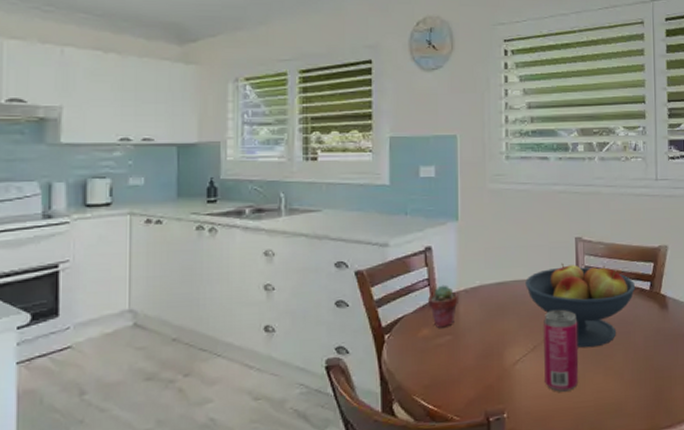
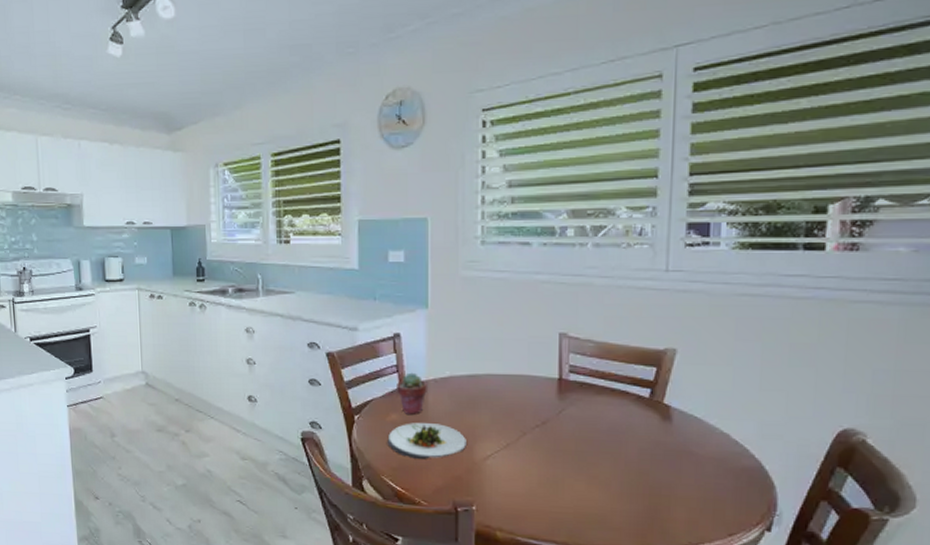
salad plate: none [419,334,497,373] -> present [387,423,466,459]
fruit bowl: present [525,263,636,348] -> none [500,359,632,453]
beverage can: present [544,309,579,392] -> none [518,408,558,494]

